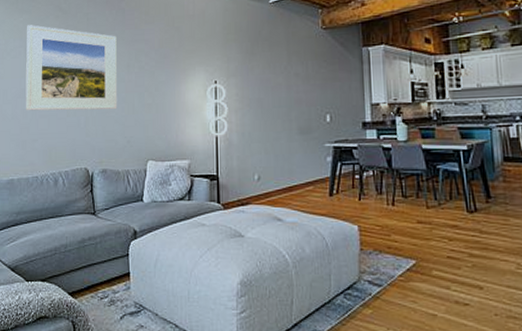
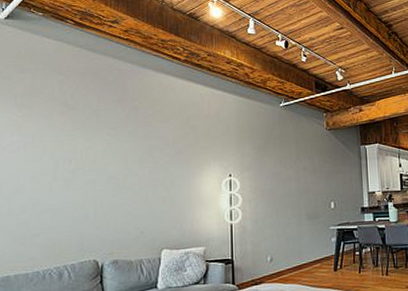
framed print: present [25,25,118,111] -> none [24,120,130,206]

